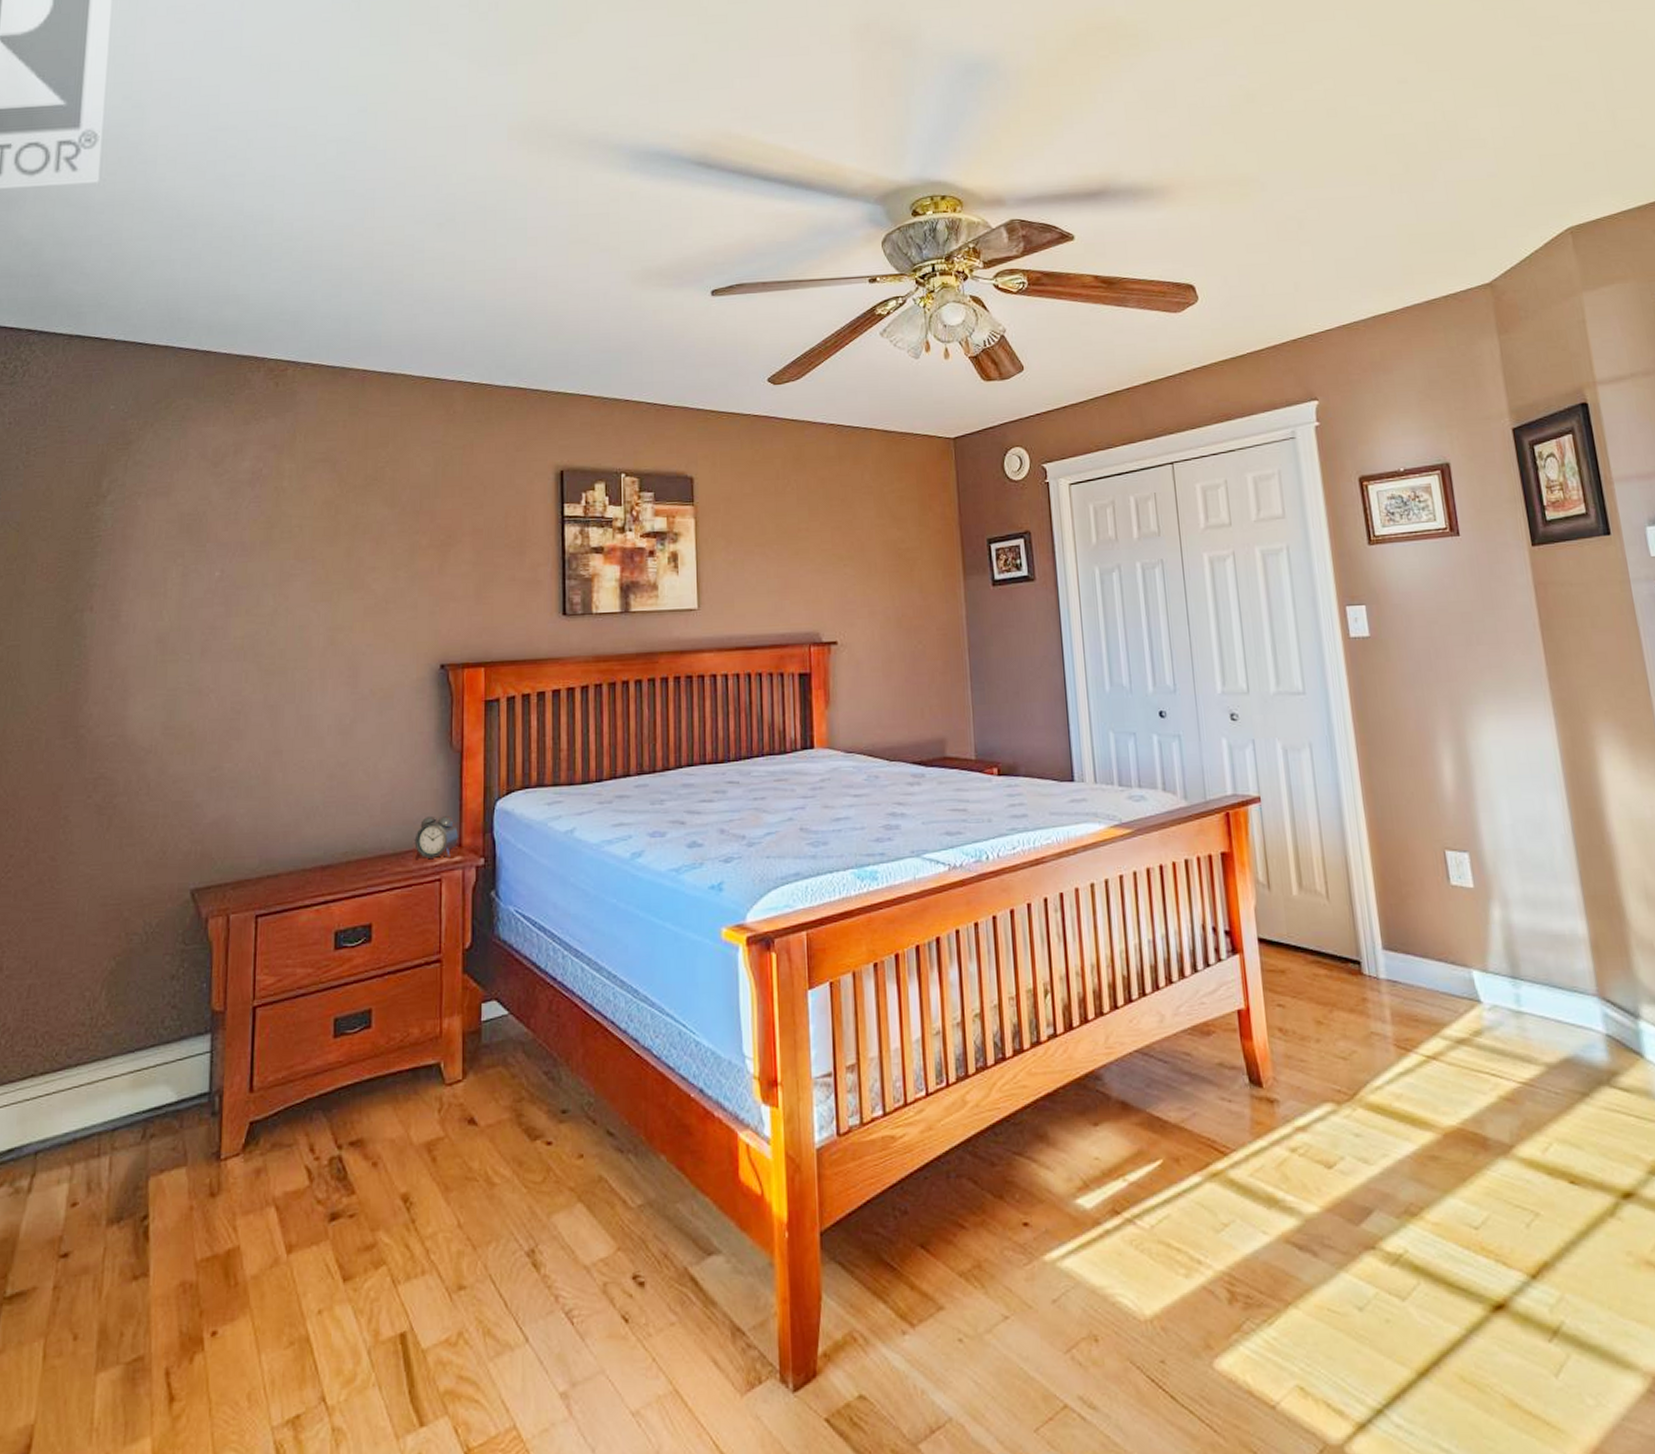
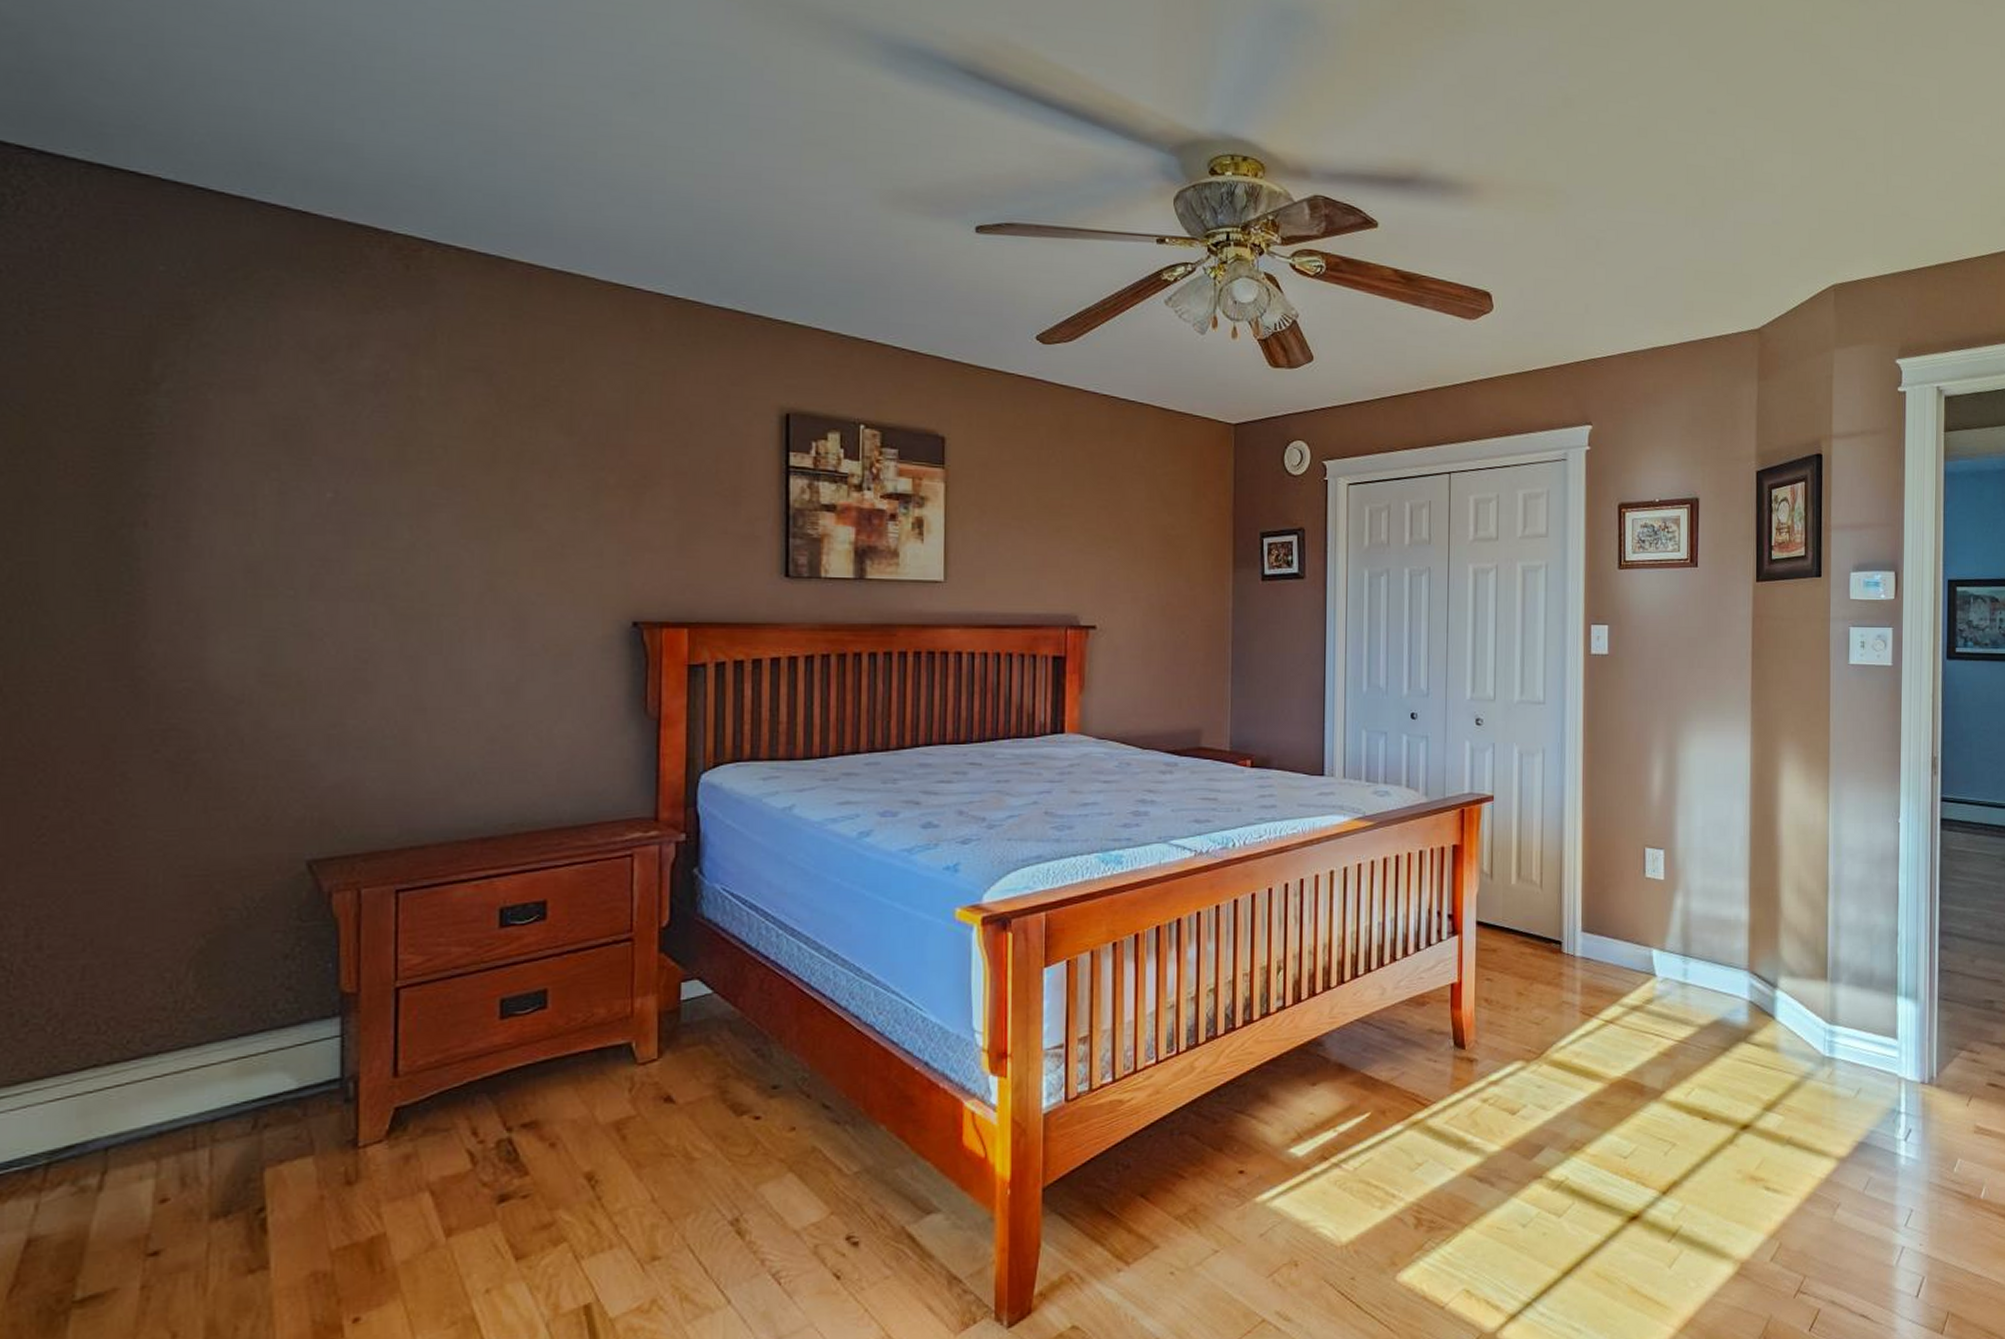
alarm clock: present [414,815,458,860] -> none [600,787,654,834]

